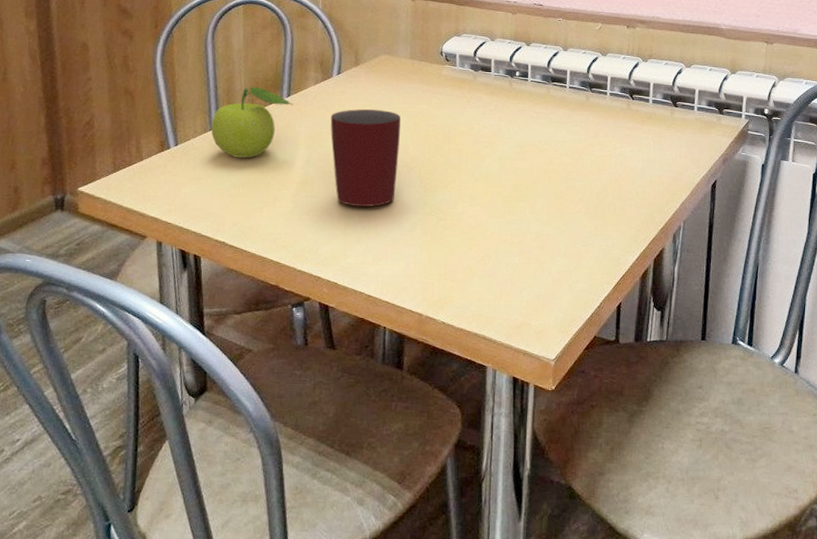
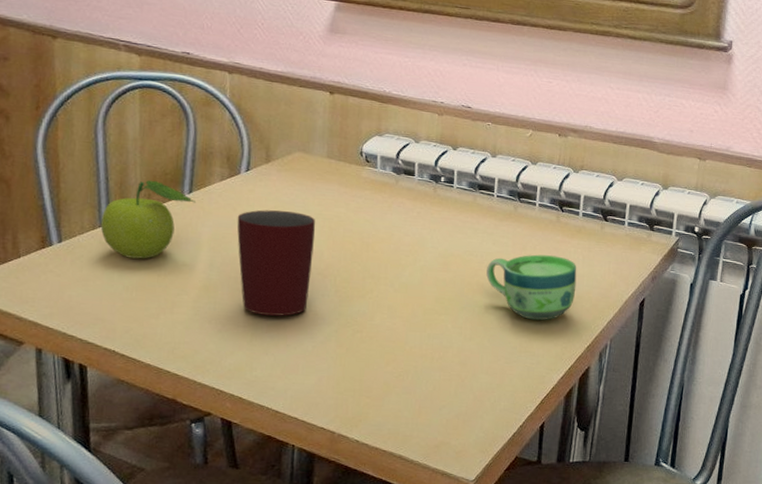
cup: none [561,141,649,205] -> present [486,254,577,321]

